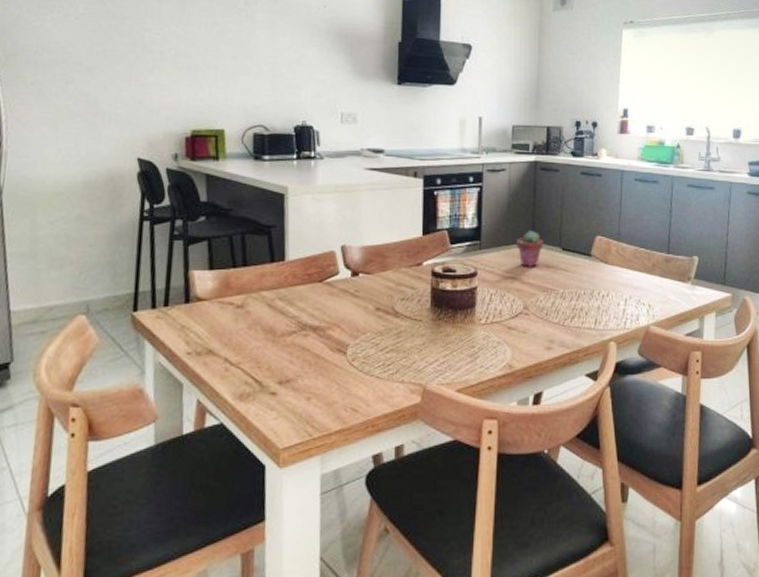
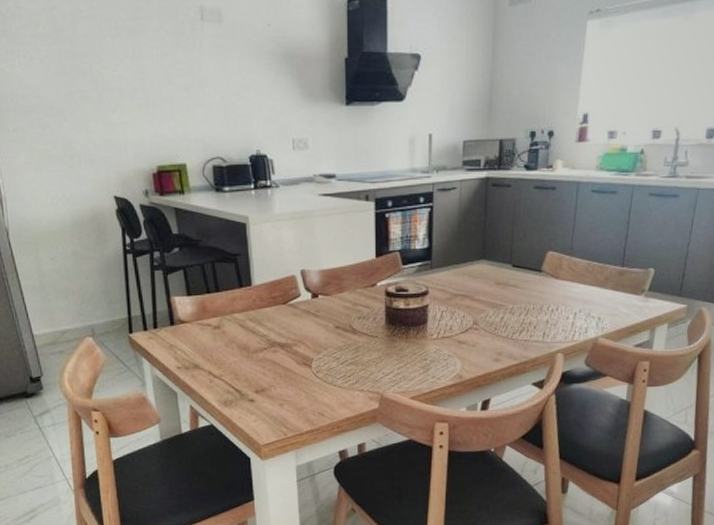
potted succulent: present [515,230,544,267] -> none [465,248,494,284]

